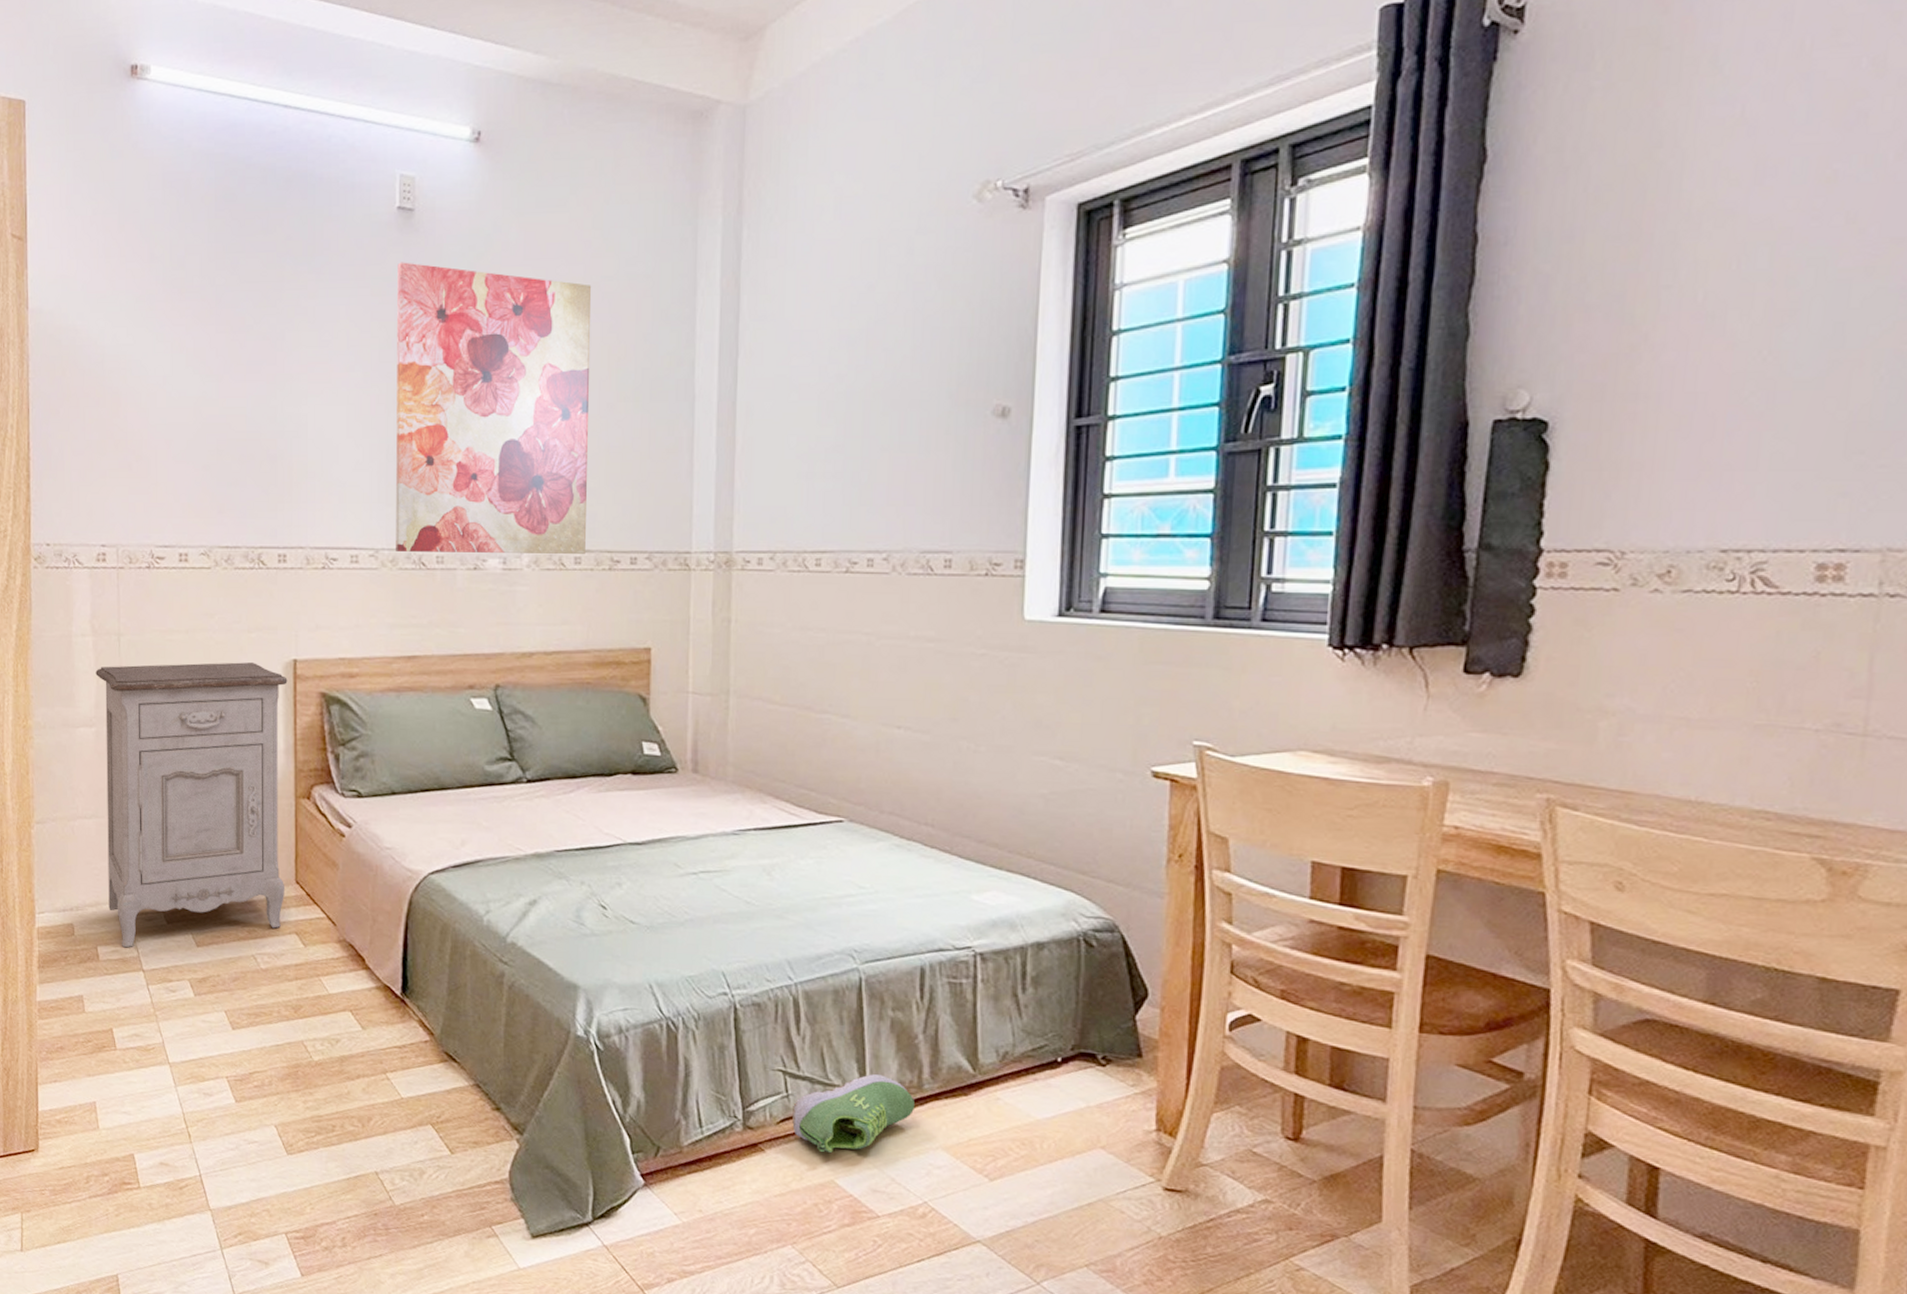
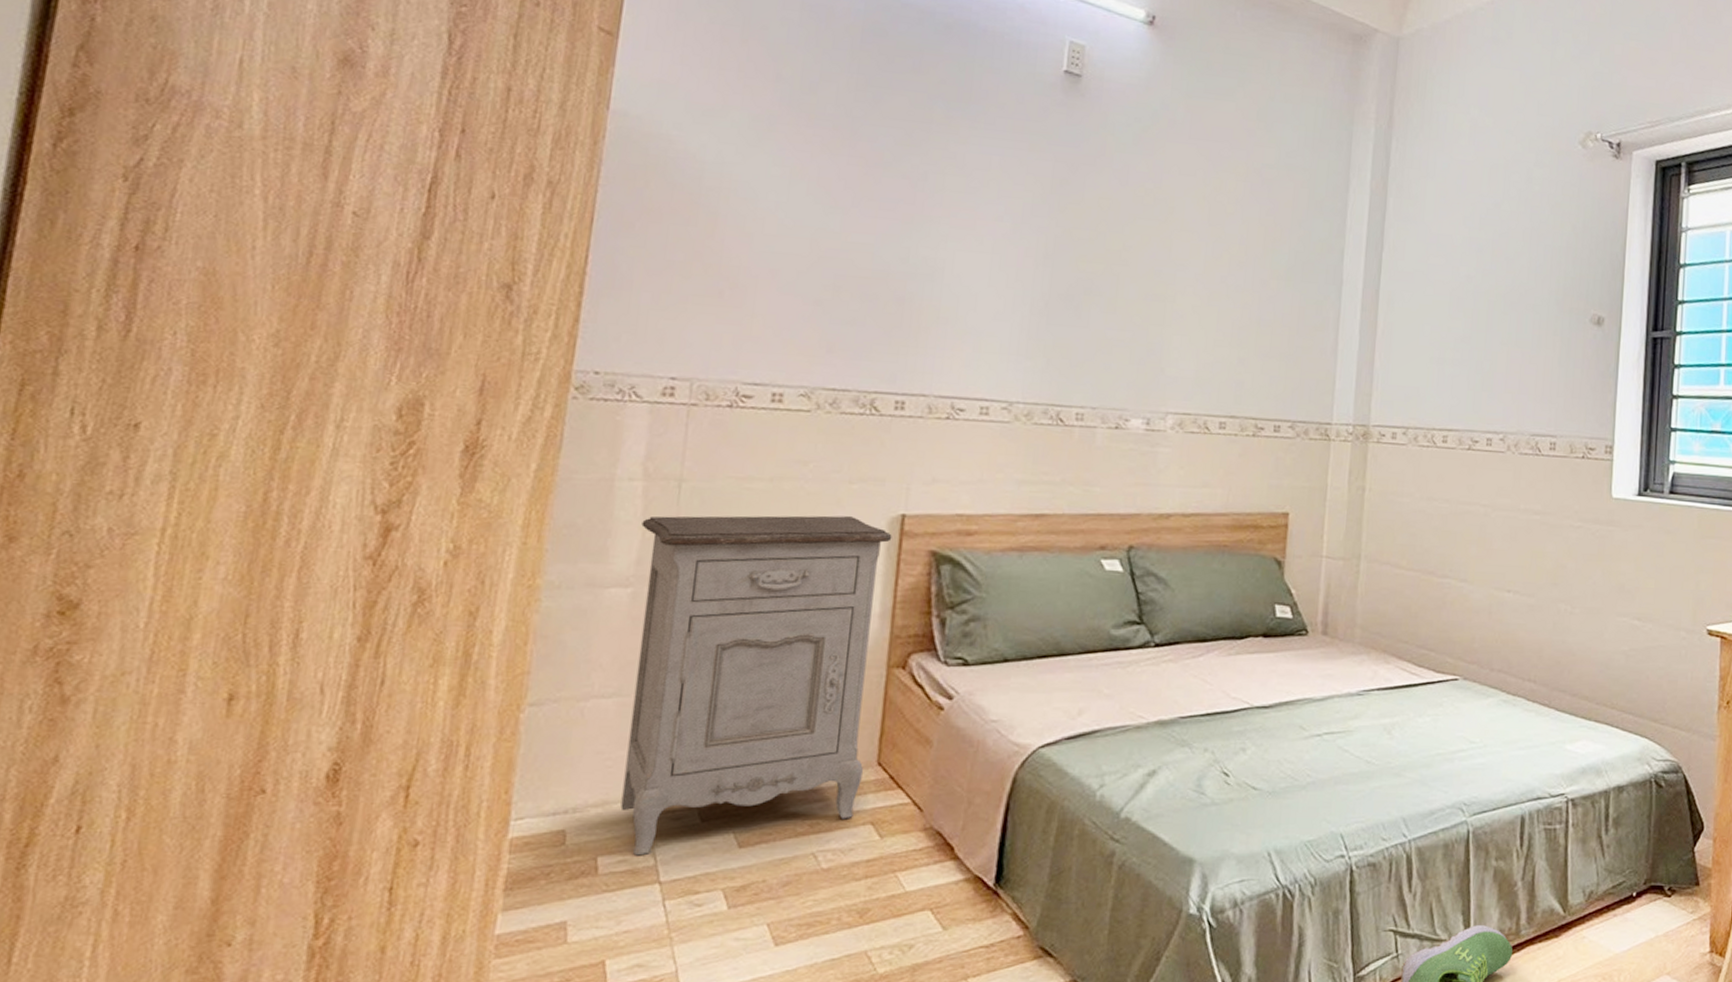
wall art: present [396,262,592,554] -> none [1032,122,1253,419]

